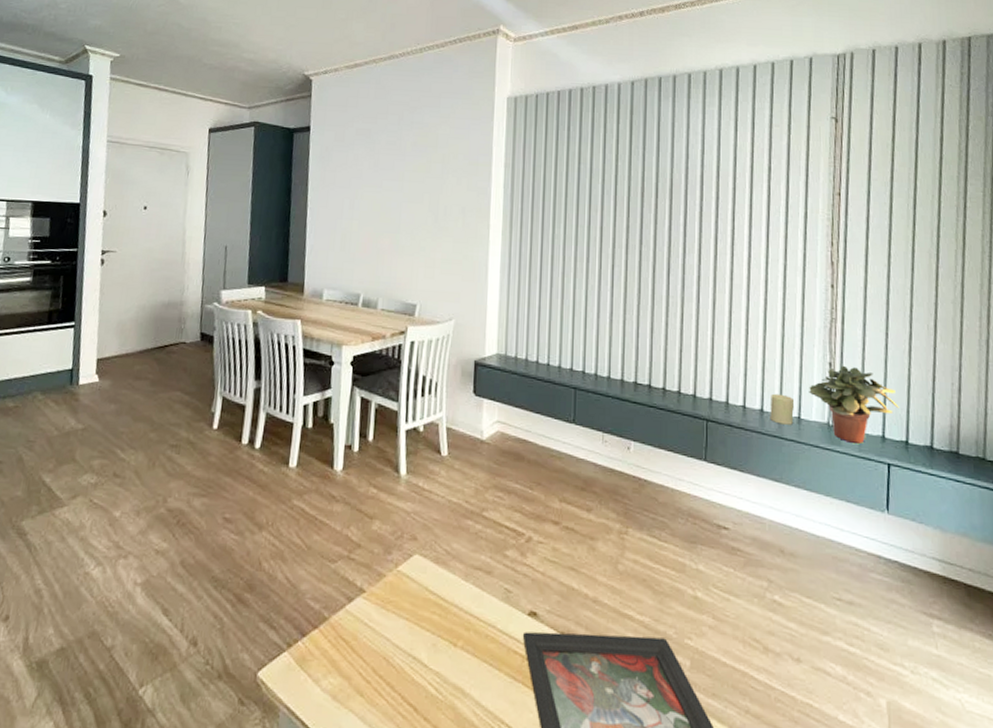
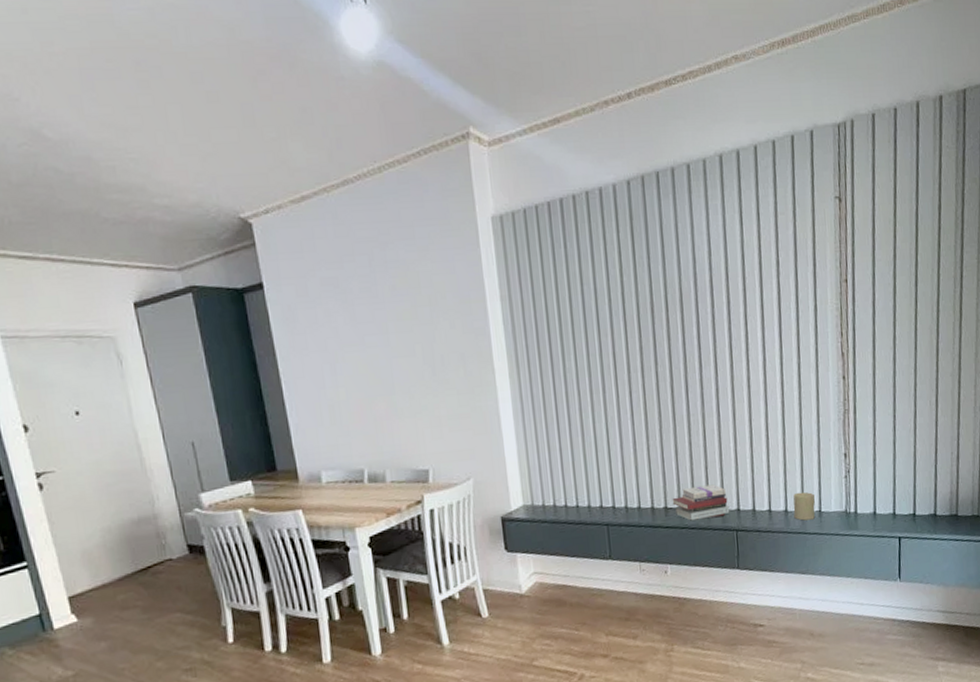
books: none [643,366,702,403] -> present [672,484,730,521]
potted plant: present [809,365,899,444] -> none [827,453,907,525]

